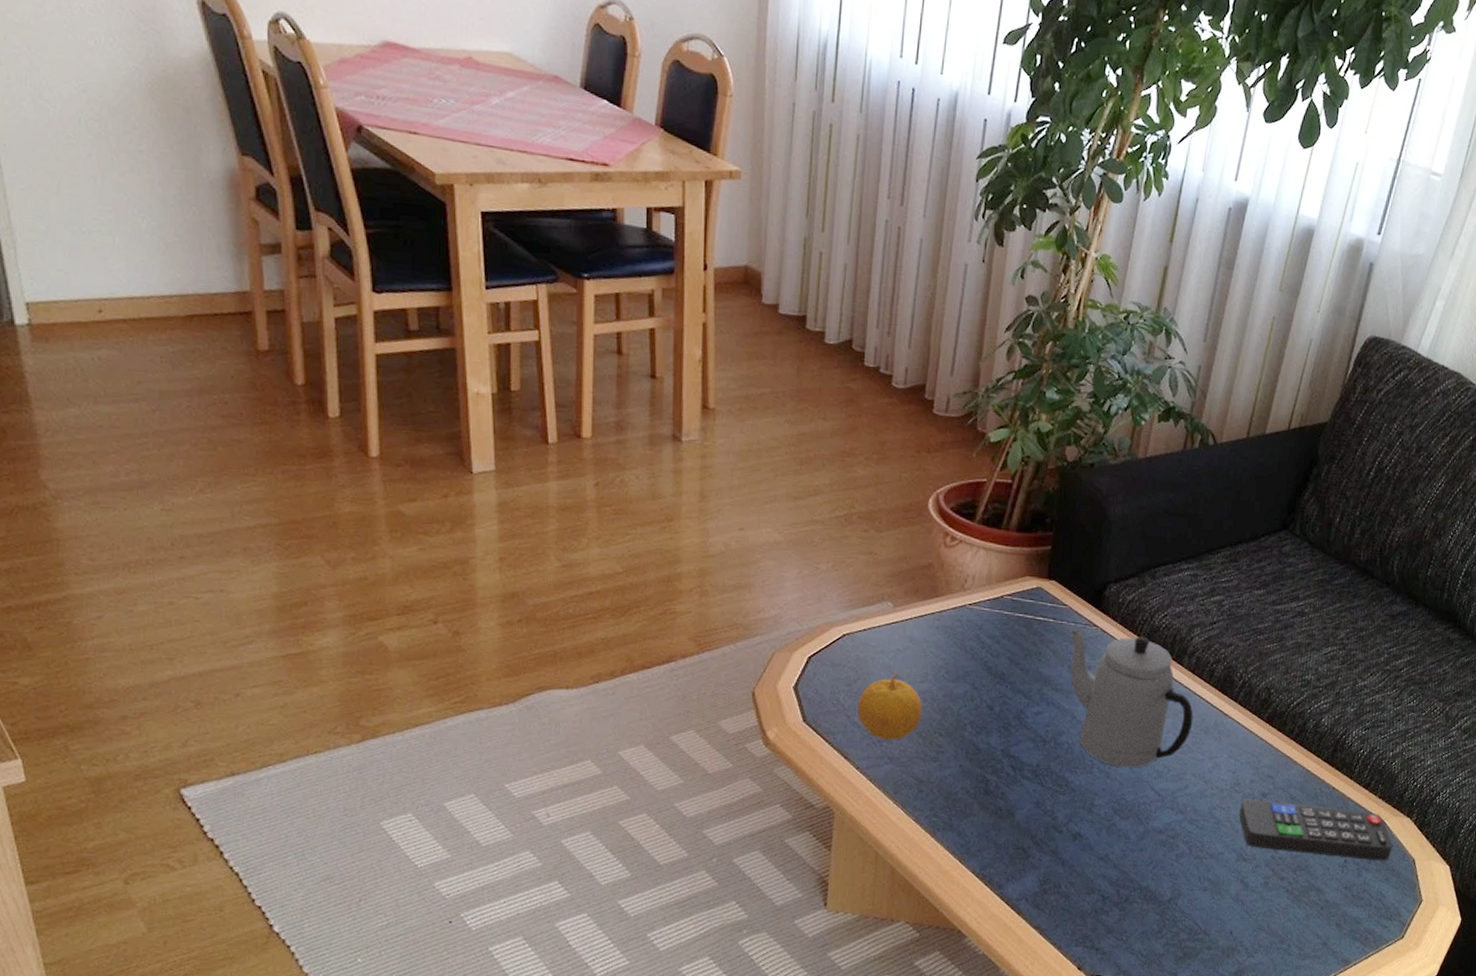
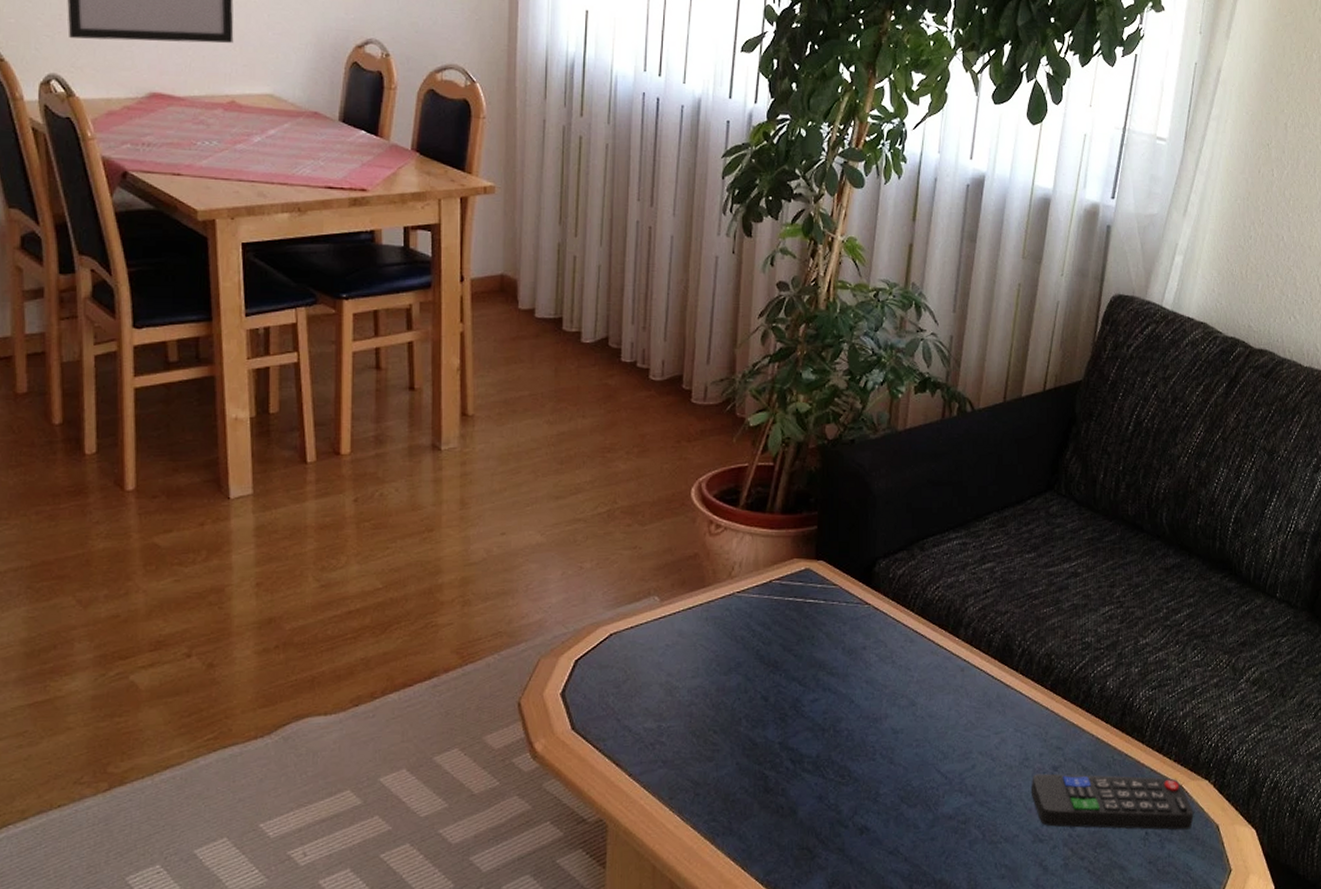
fruit: present [858,672,922,740] -> none [628,669,694,743]
teapot: present [1069,626,1194,768] -> none [841,606,975,752]

